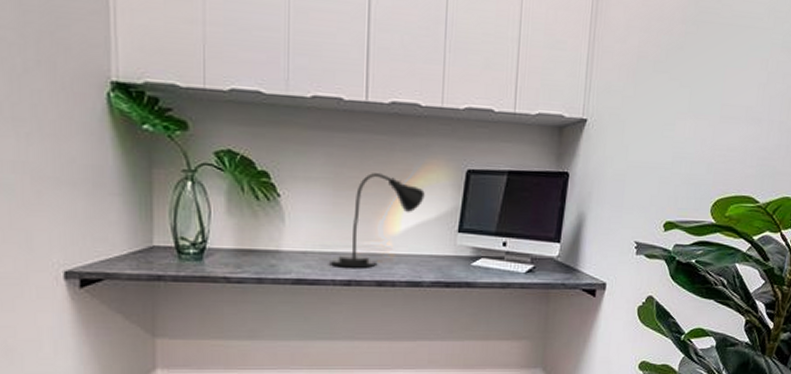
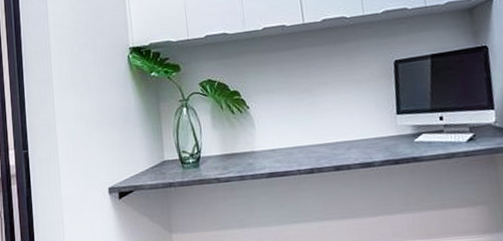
desk lamp: present [329,173,425,268] -> none [294,76,363,159]

